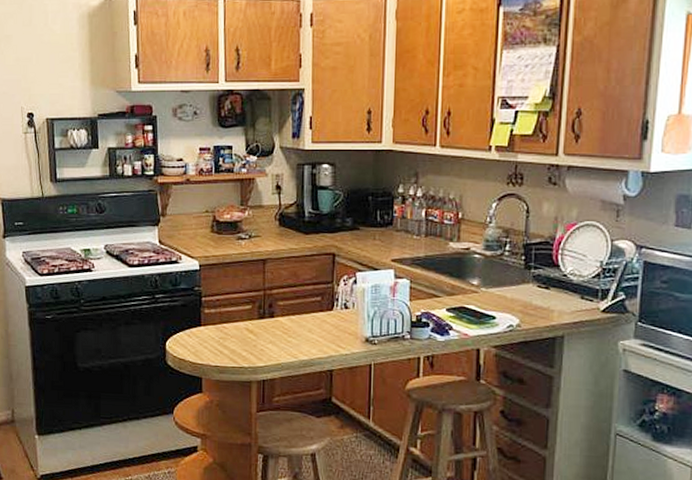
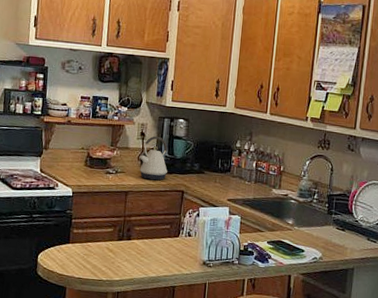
kettle: none [276,188,313,243] -> present [139,136,168,181]

